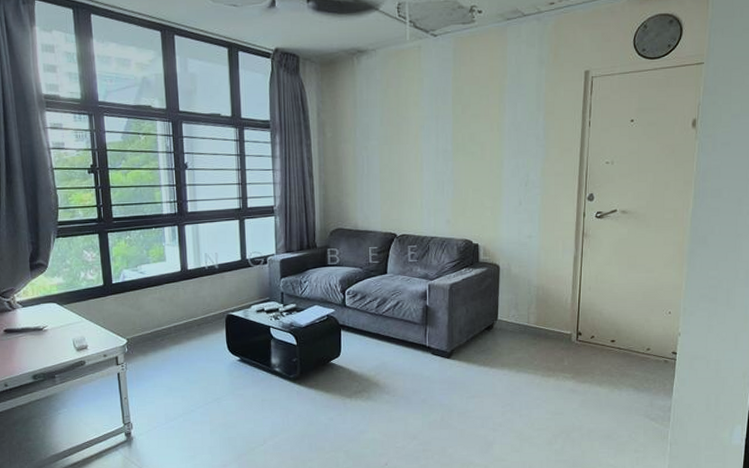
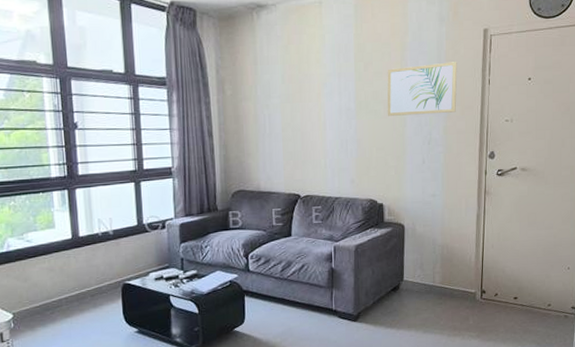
wall art: none [484,104,557,158] -> present [387,62,457,116]

